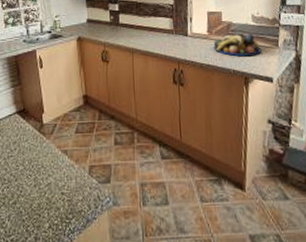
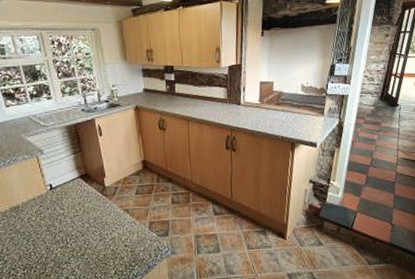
fruit bowl: present [213,33,262,57] -> none [264,102,308,124]

